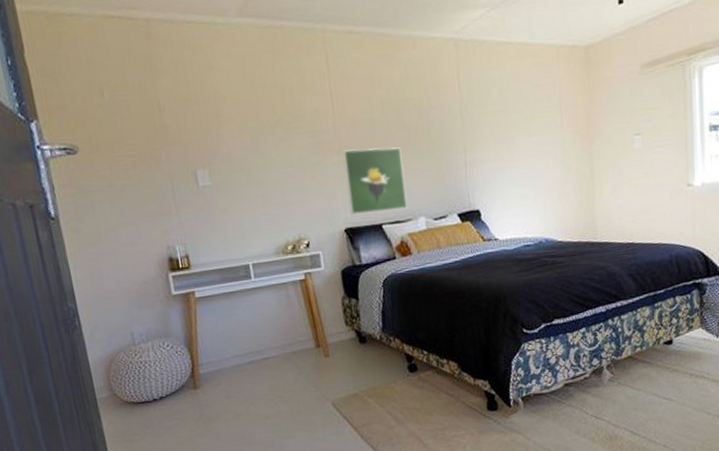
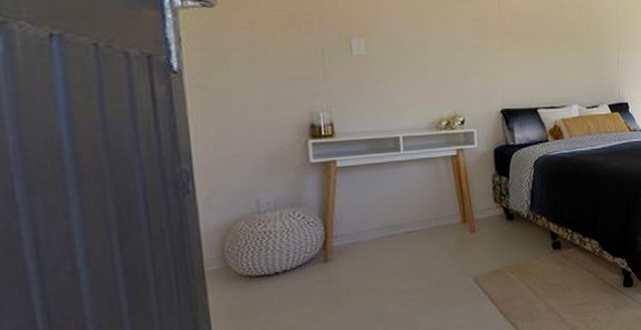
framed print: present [342,147,407,215] -> none [504,36,563,97]

